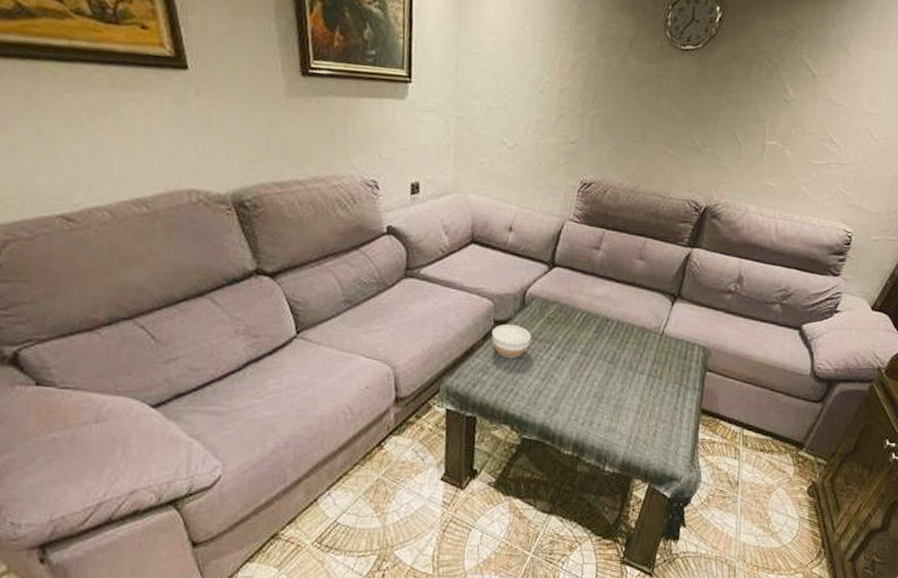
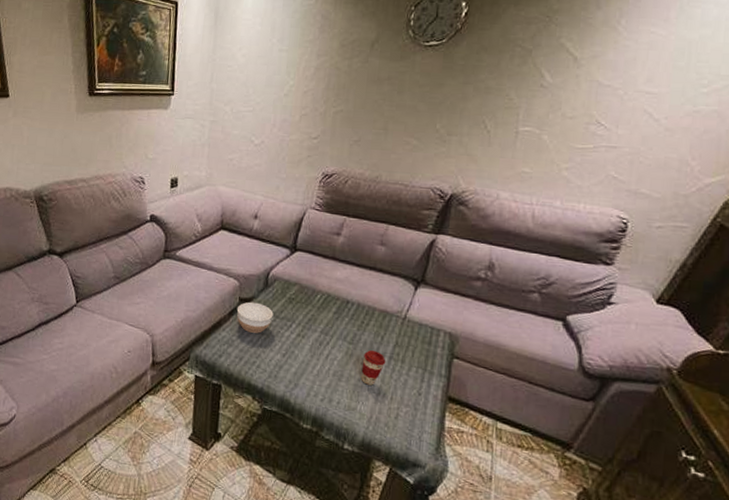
coffee cup: none [620,369,645,404] -> present [360,350,386,386]

